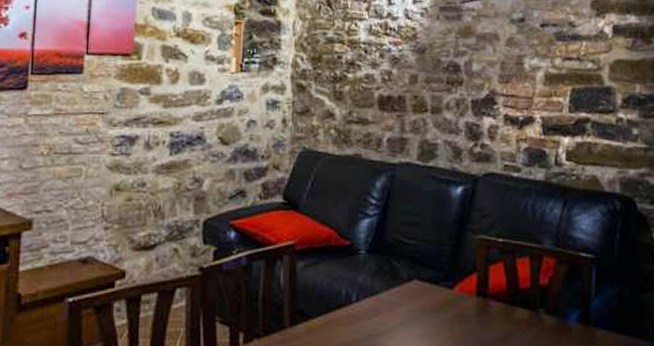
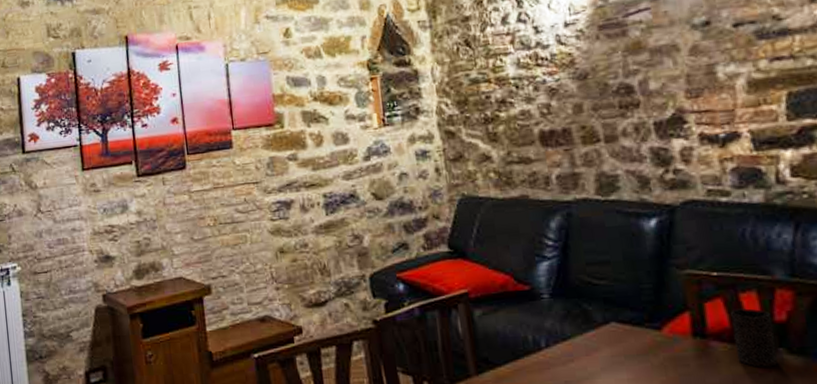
cup: none [508,272,537,325] -> present [730,308,778,367]

